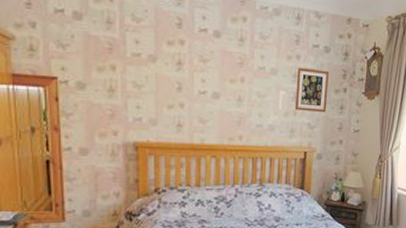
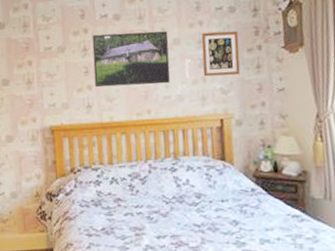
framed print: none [188,48,267,112] -> present [92,31,170,88]

